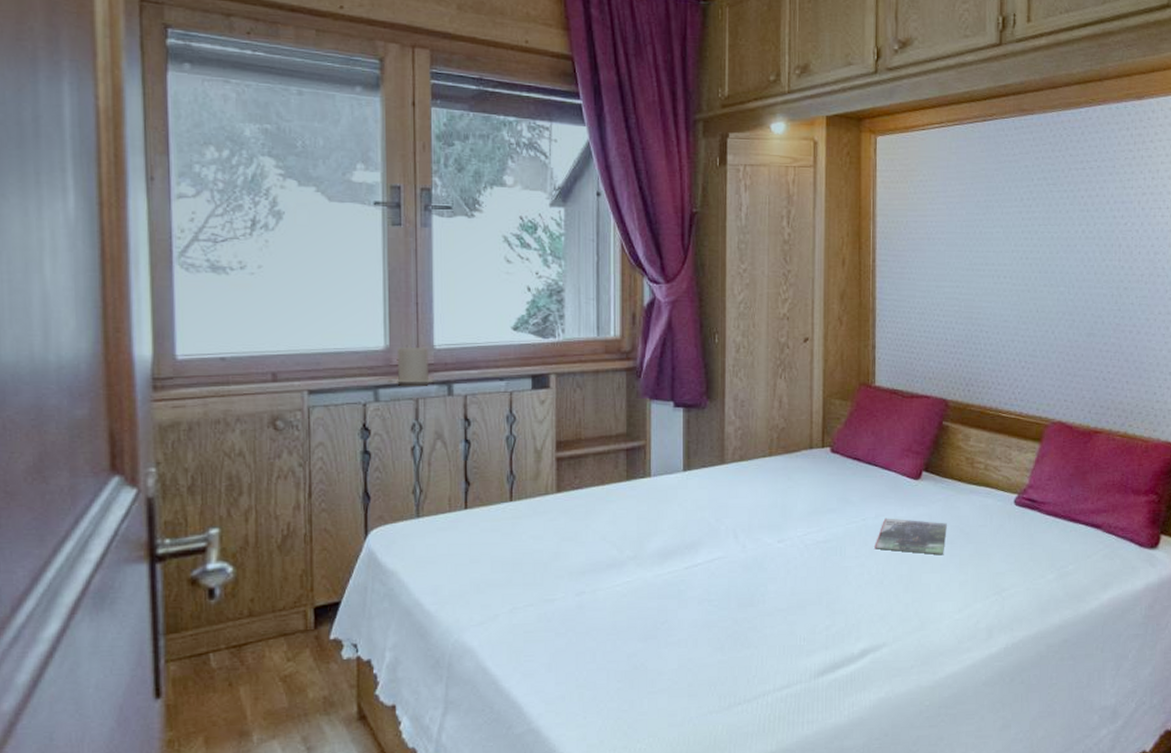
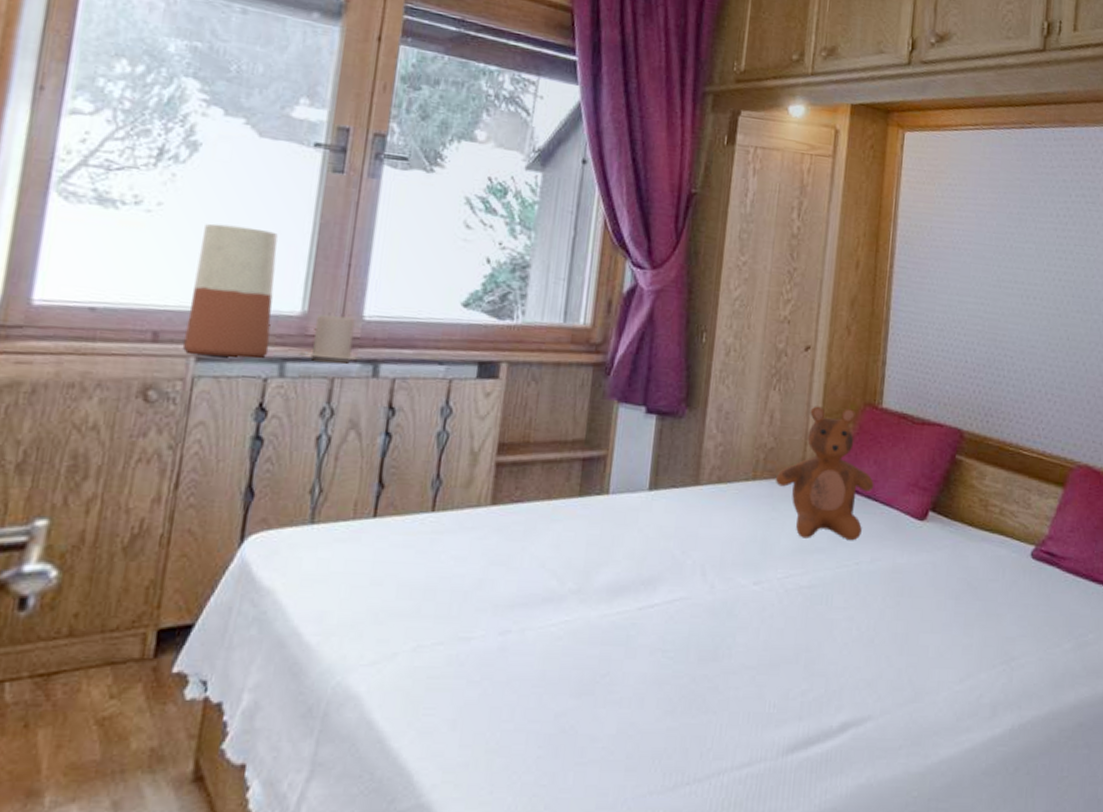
vase: none [297,279,364,388] -> present [183,223,278,359]
teddy bear: none [788,389,873,502] -> present [775,406,874,541]
magazine: present [874,518,947,555] -> none [867,563,953,613]

